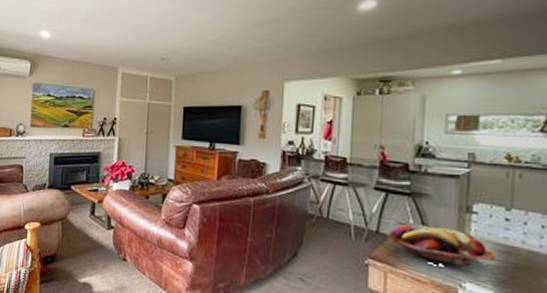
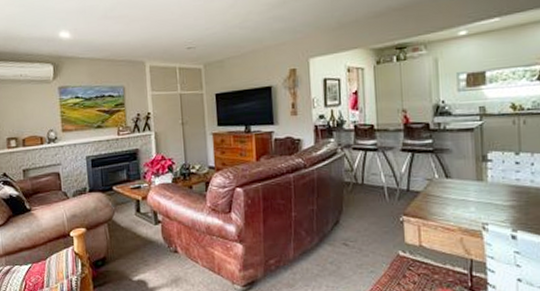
fruit basket: present [386,225,496,267] -> none [416,178,511,210]

